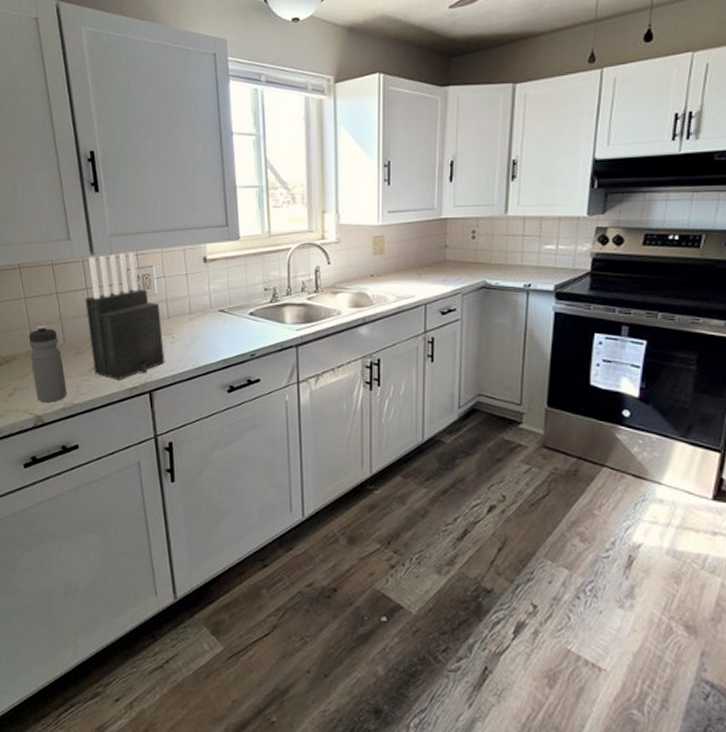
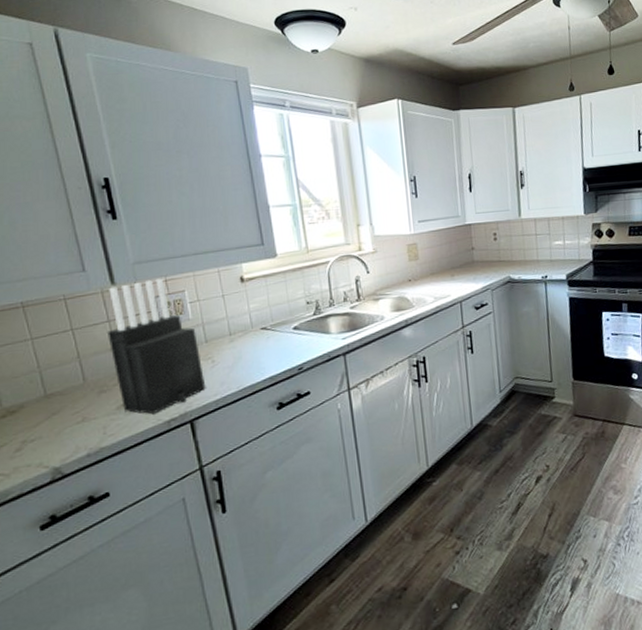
water bottle: present [28,325,67,402] -> none [38,366,92,452]

